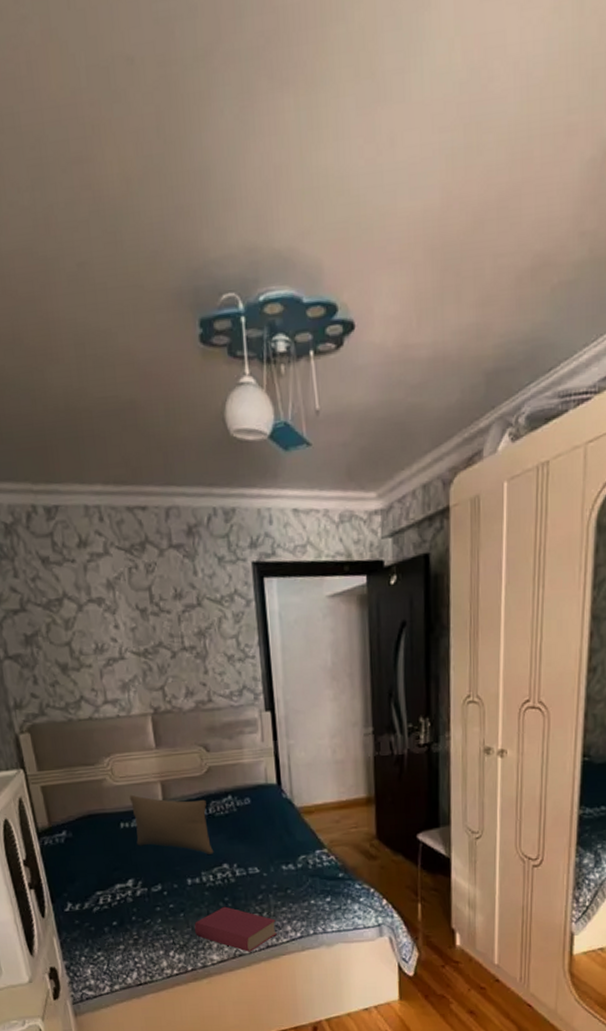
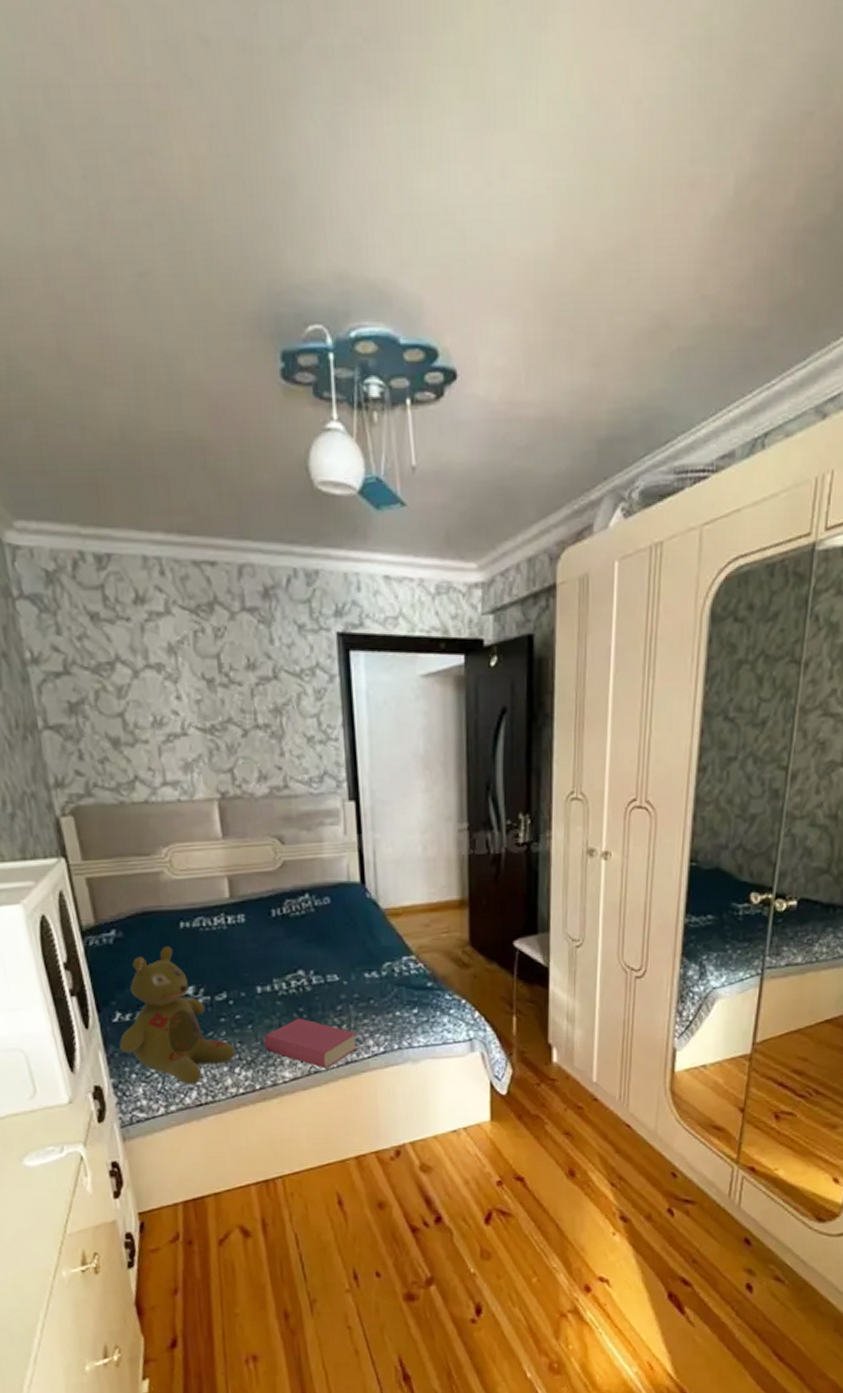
stuffed bear: none [71,844,170,967] -> present [119,946,236,1085]
pillow: present [129,794,214,854] -> none [191,890,288,959]

